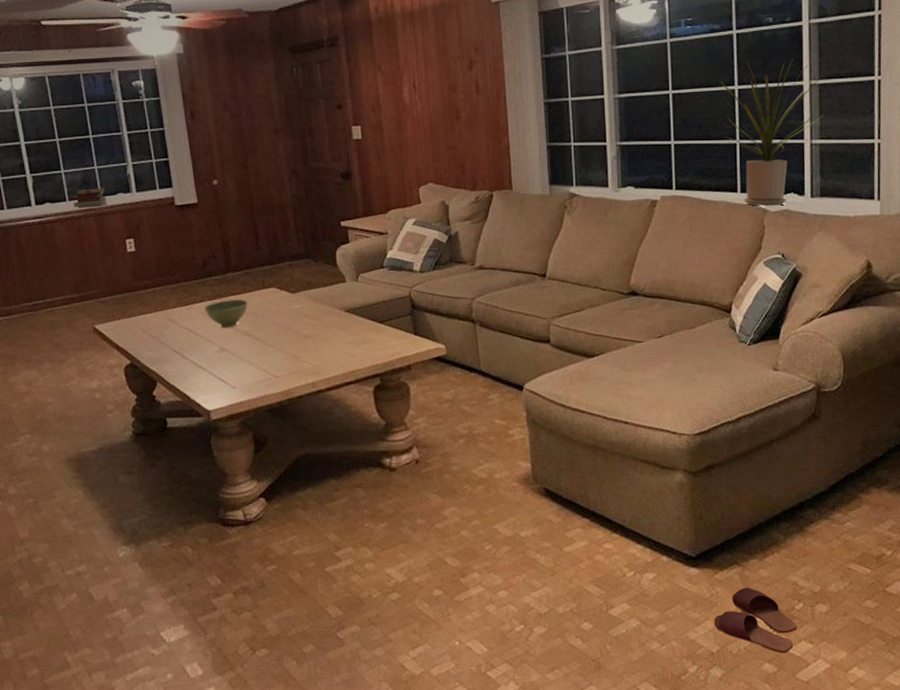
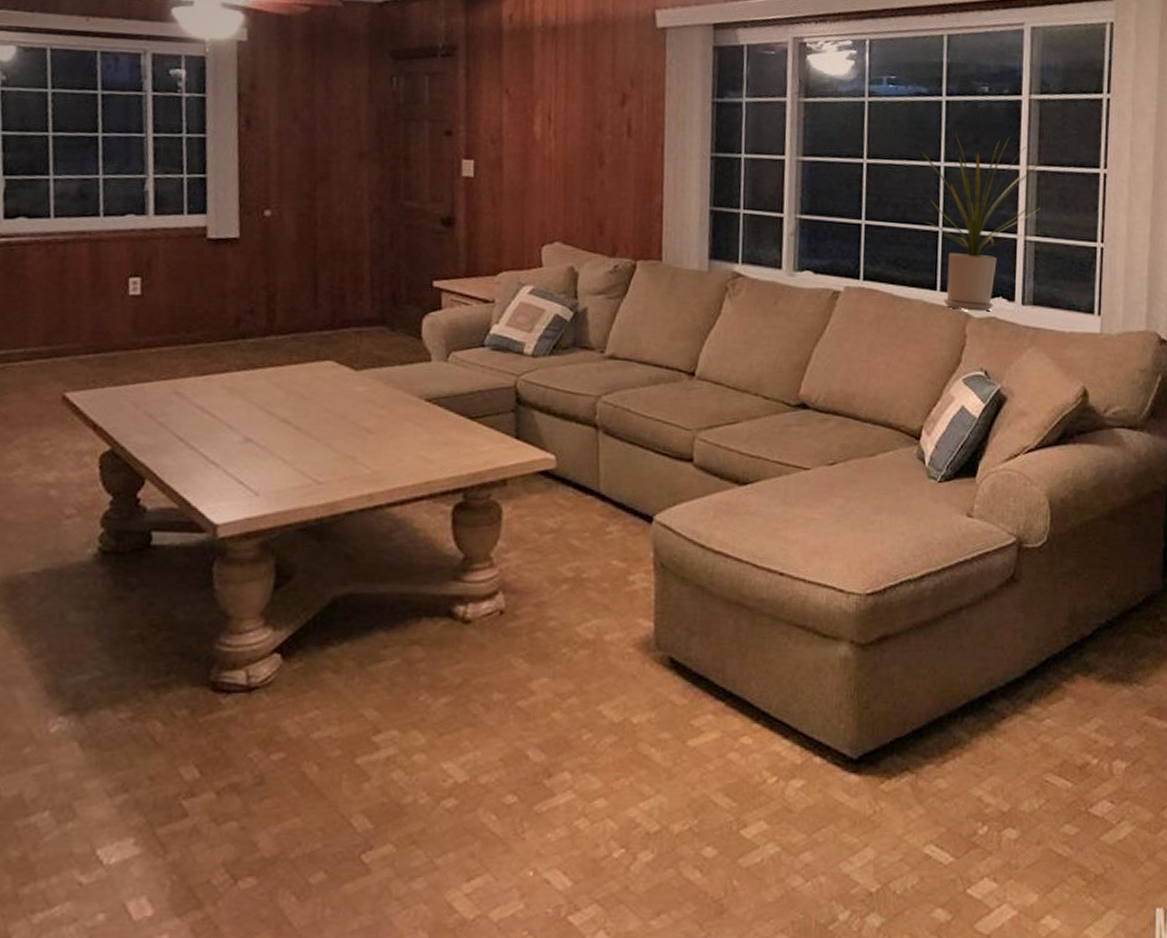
books: present [69,188,108,209] -> none [54,204,111,231]
bowl: present [204,300,248,328] -> none [228,372,292,411]
slippers: present [714,587,797,654] -> none [875,802,979,895]

